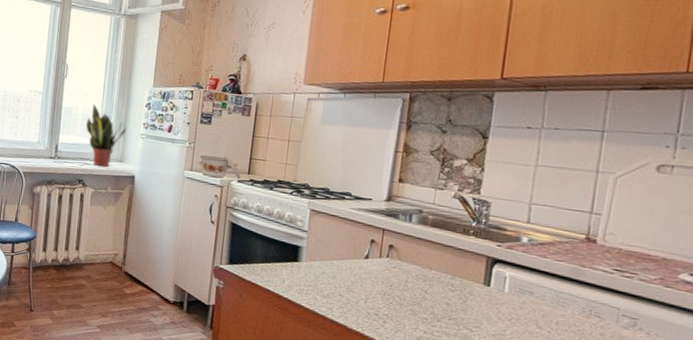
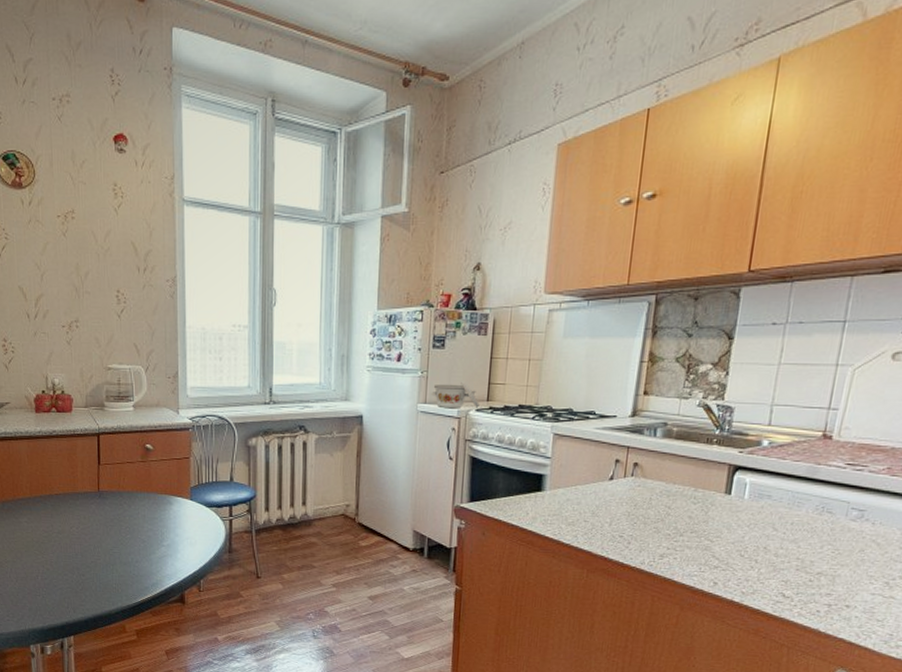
potted plant: present [86,104,127,167] -> none [303,335,351,407]

